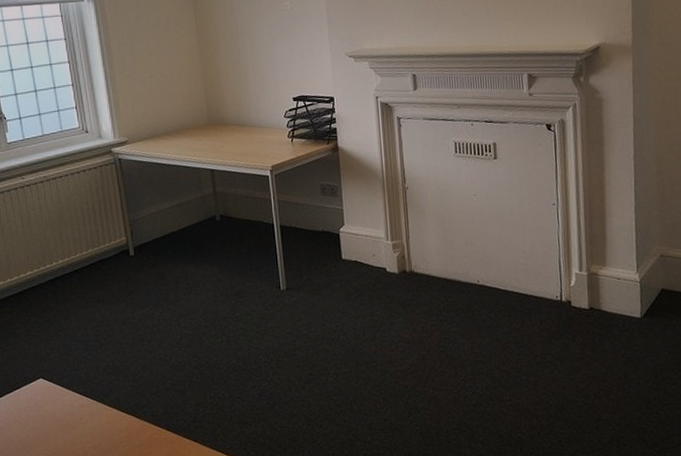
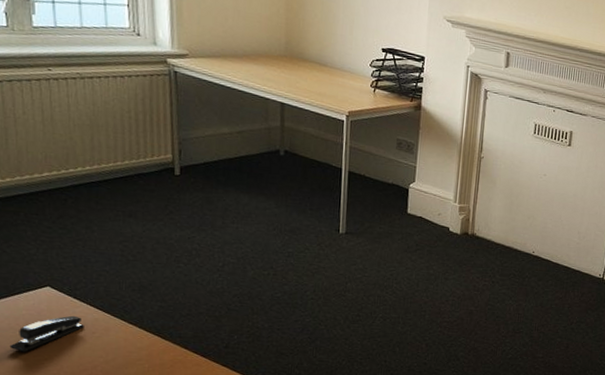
stapler: none [17,404,73,444] -> present [9,315,84,352]

